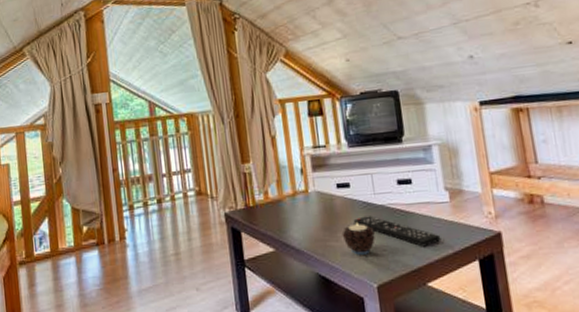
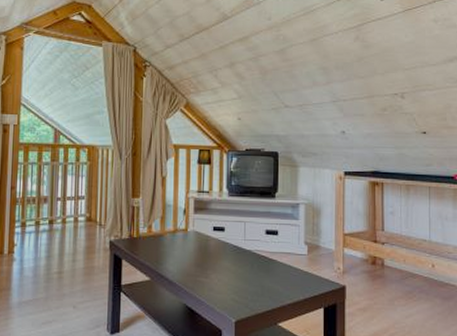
candle: present [341,223,376,255] -> none [211,263,241,292]
remote control: present [353,216,441,247] -> none [223,258,295,291]

